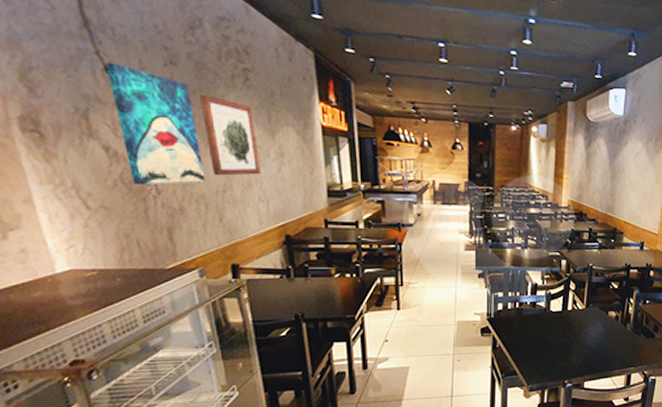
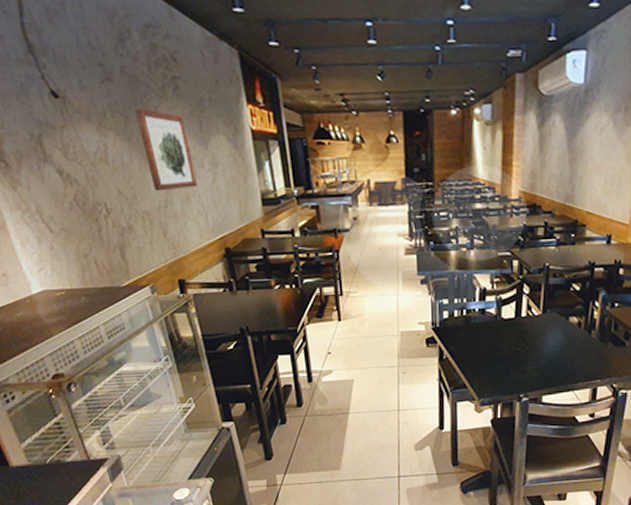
wall art: present [105,62,205,186] -> none [50,85,148,206]

